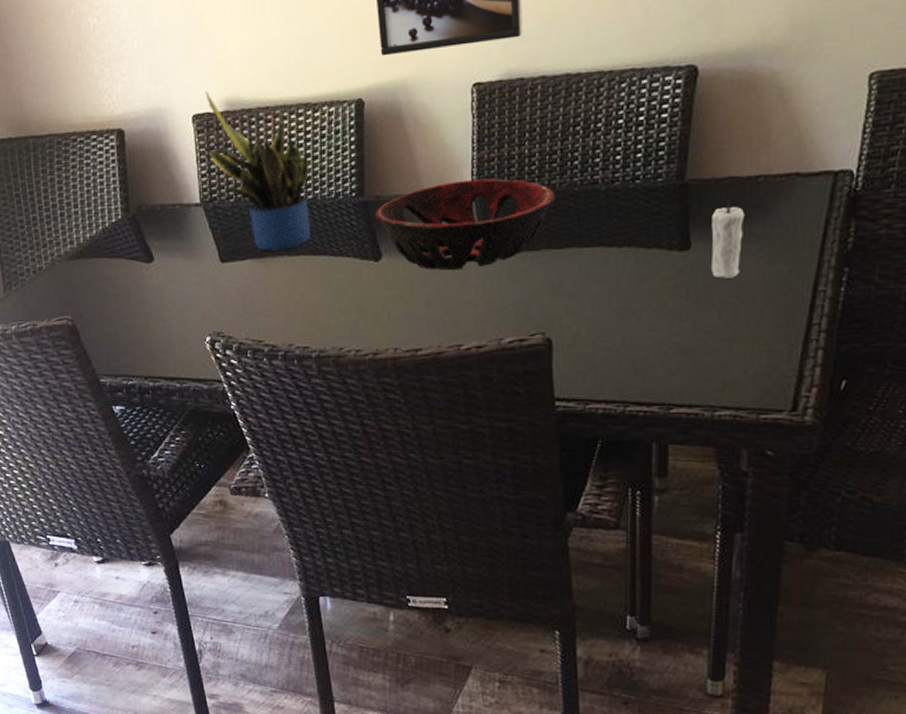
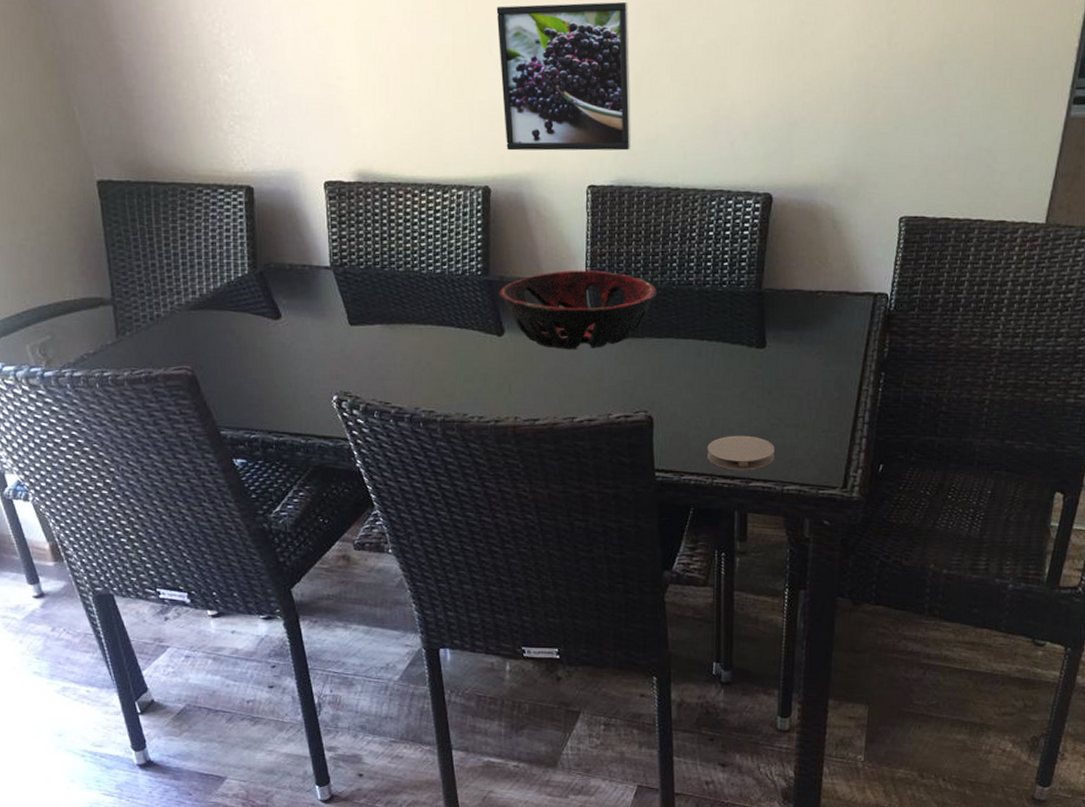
potted plant: present [205,91,311,251] -> none [338,161,439,318]
coaster: none [618,354,704,396] -> present [707,435,776,471]
candle: present [711,198,745,278] -> none [782,307,808,374]

